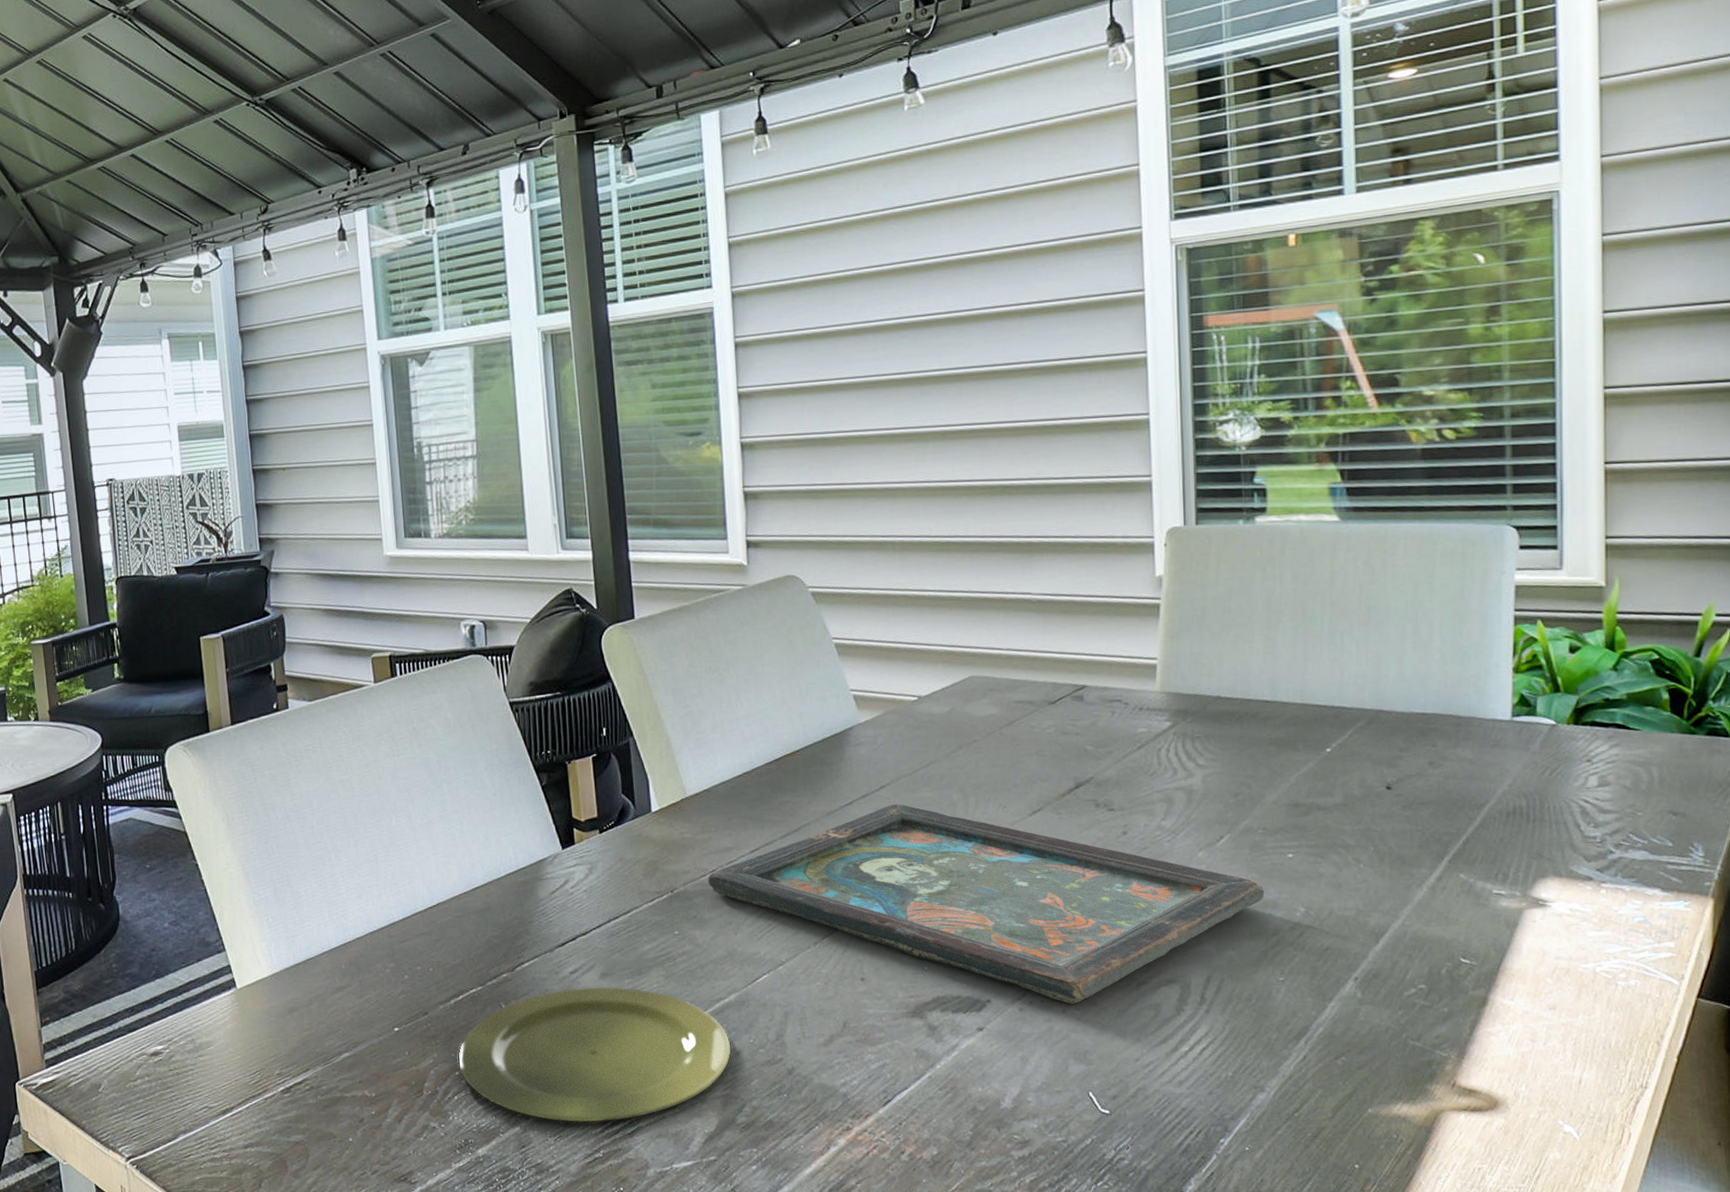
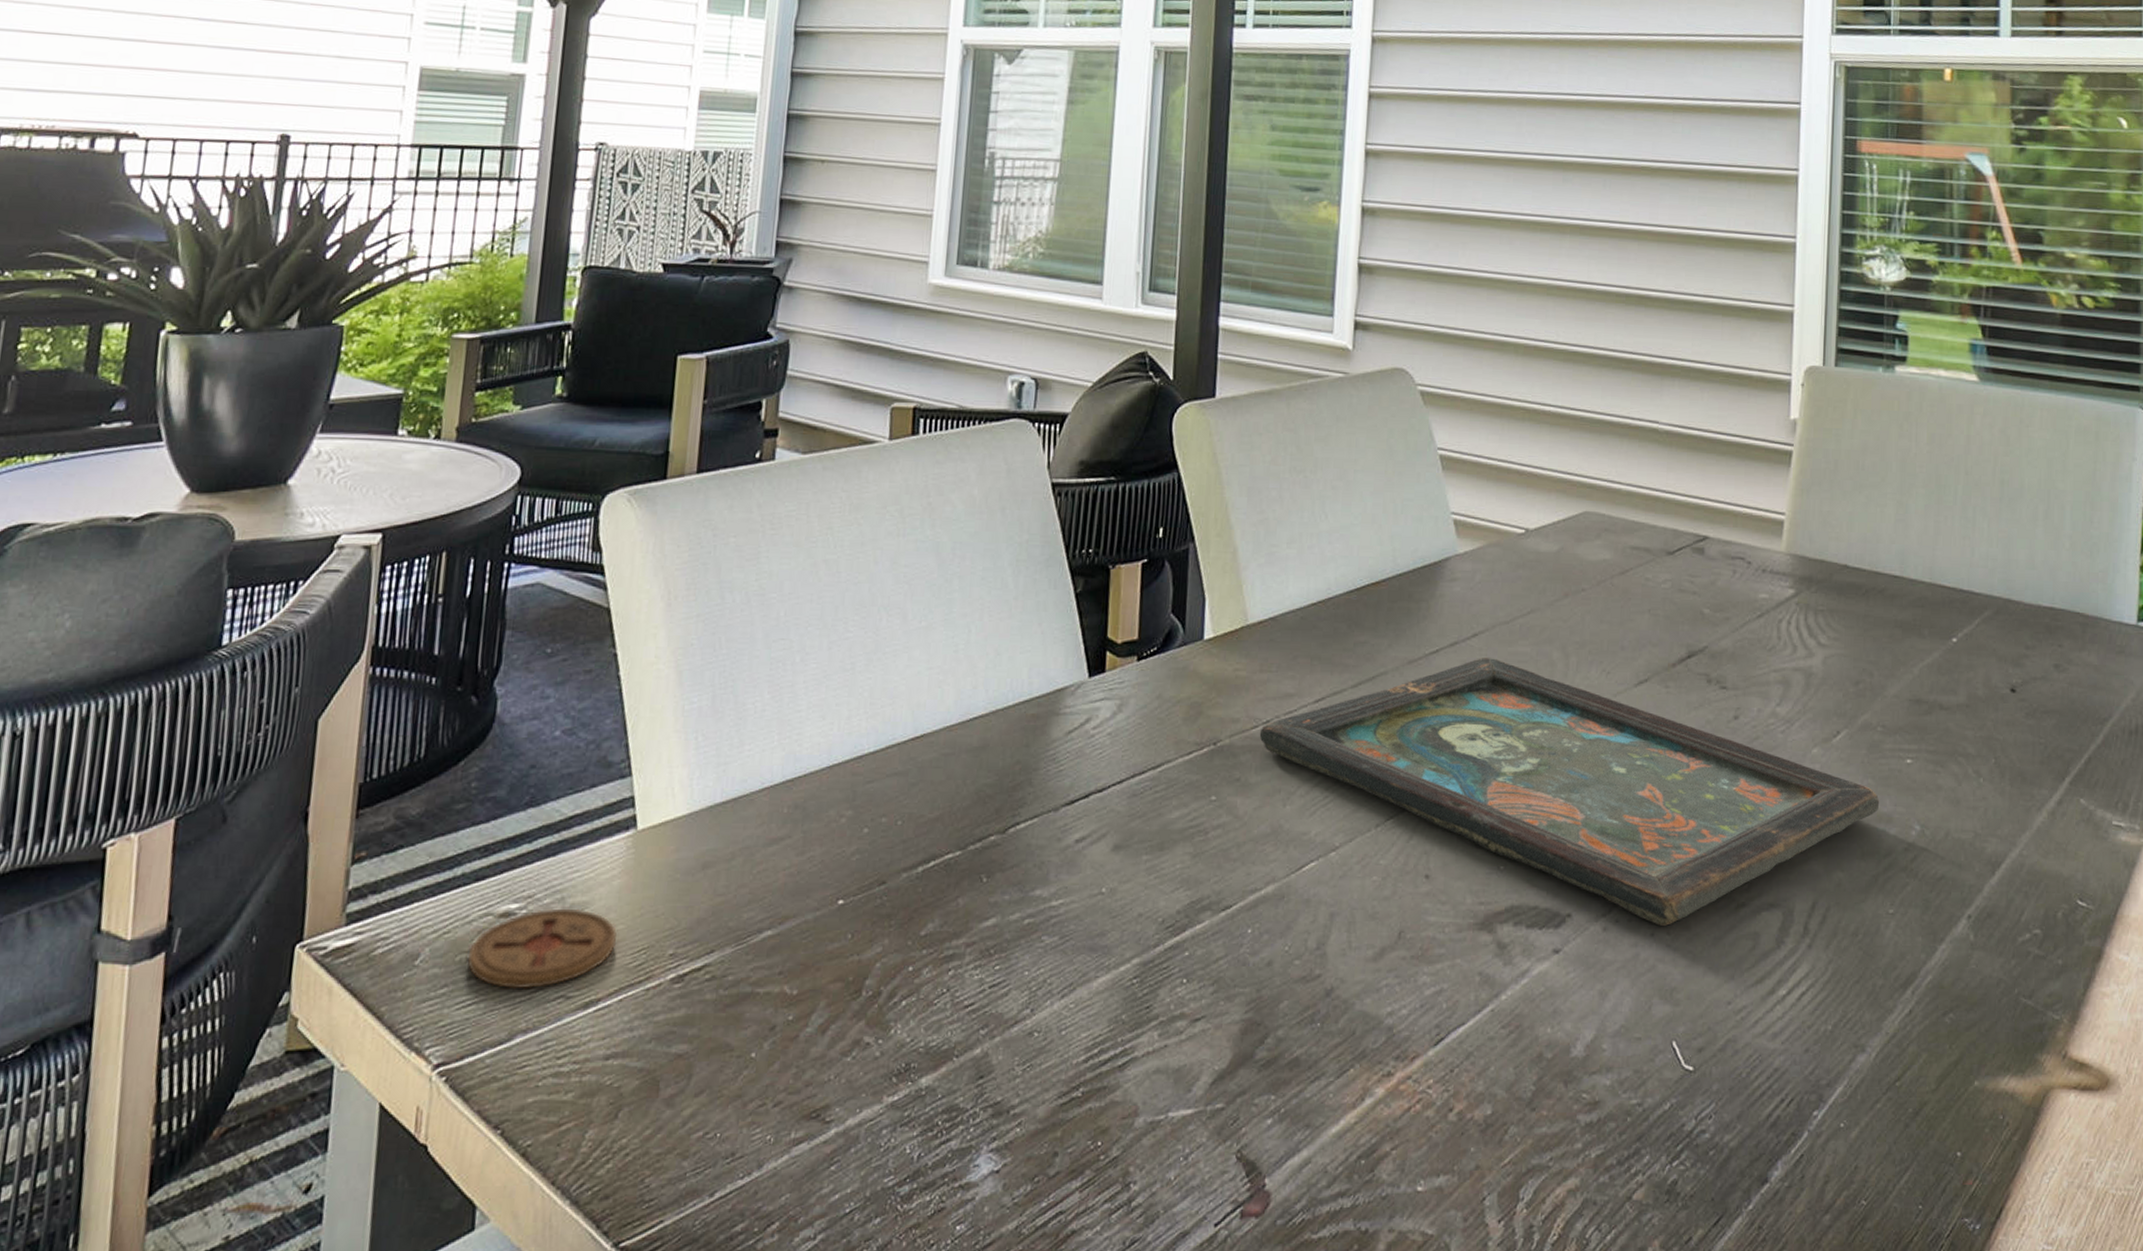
coaster: none [134,1046,238,1104] -> present [466,908,618,990]
plate: present [458,986,732,1123] -> none [914,862,1261,1048]

